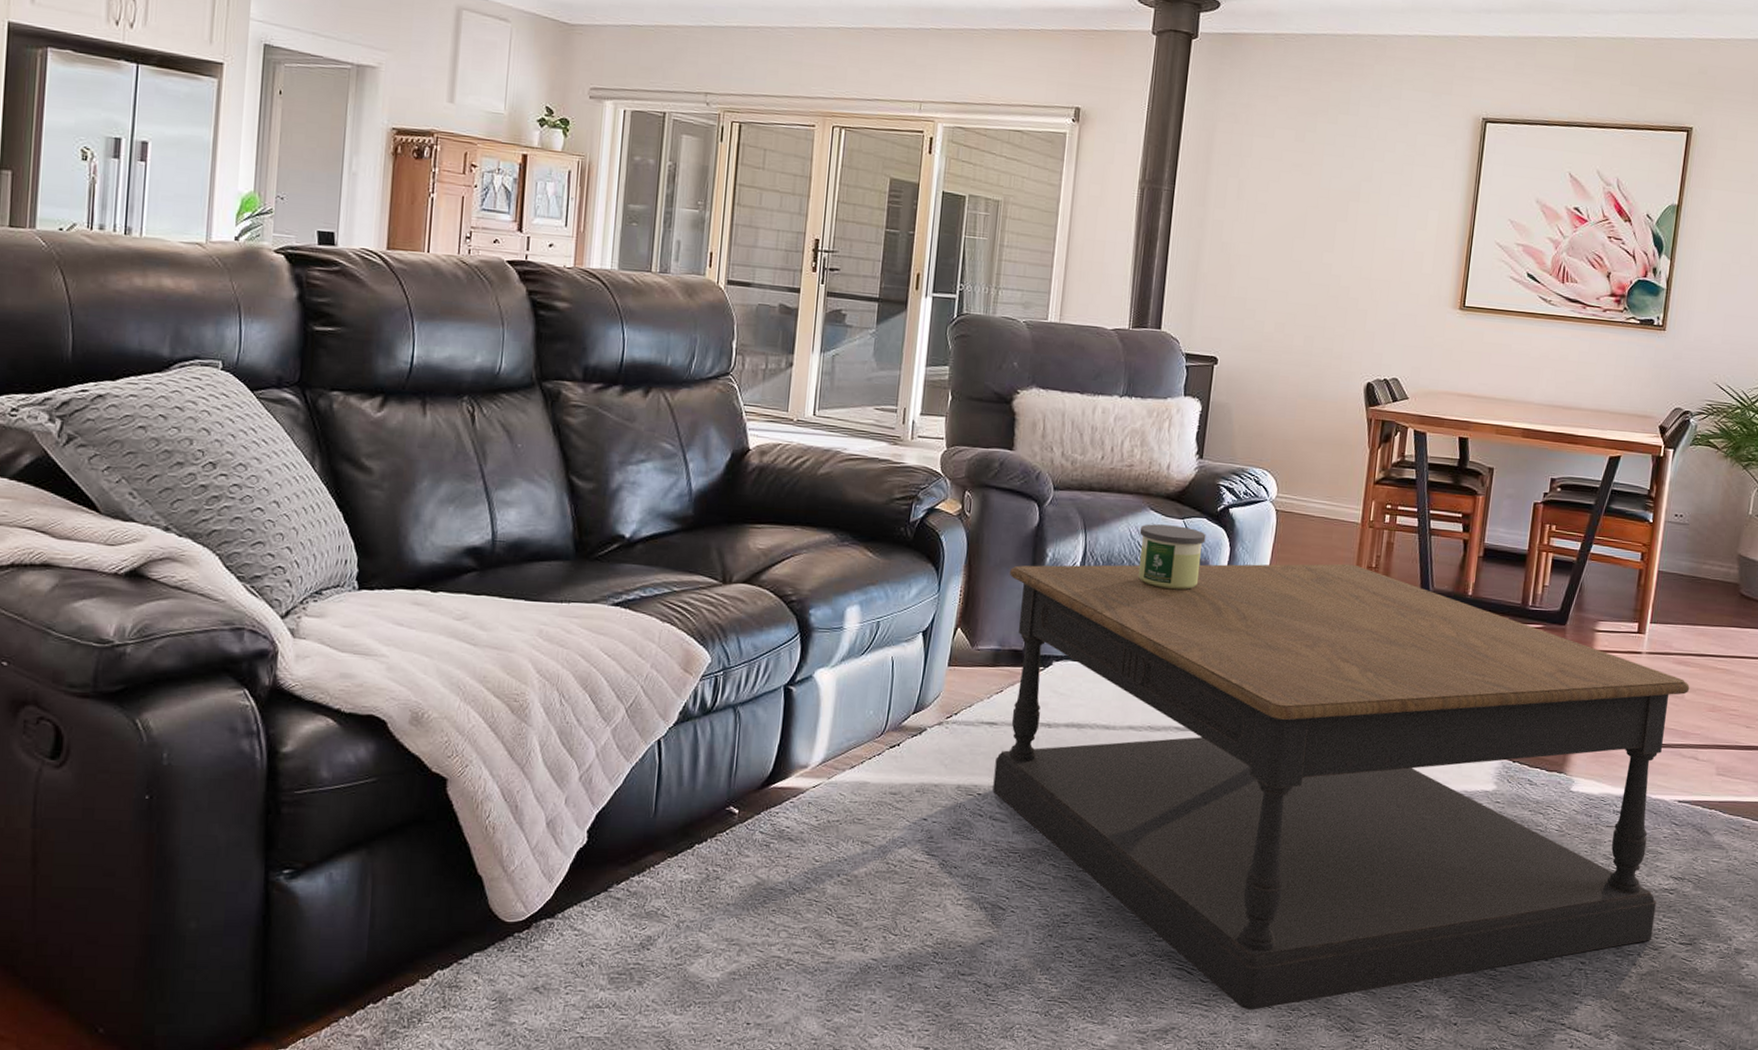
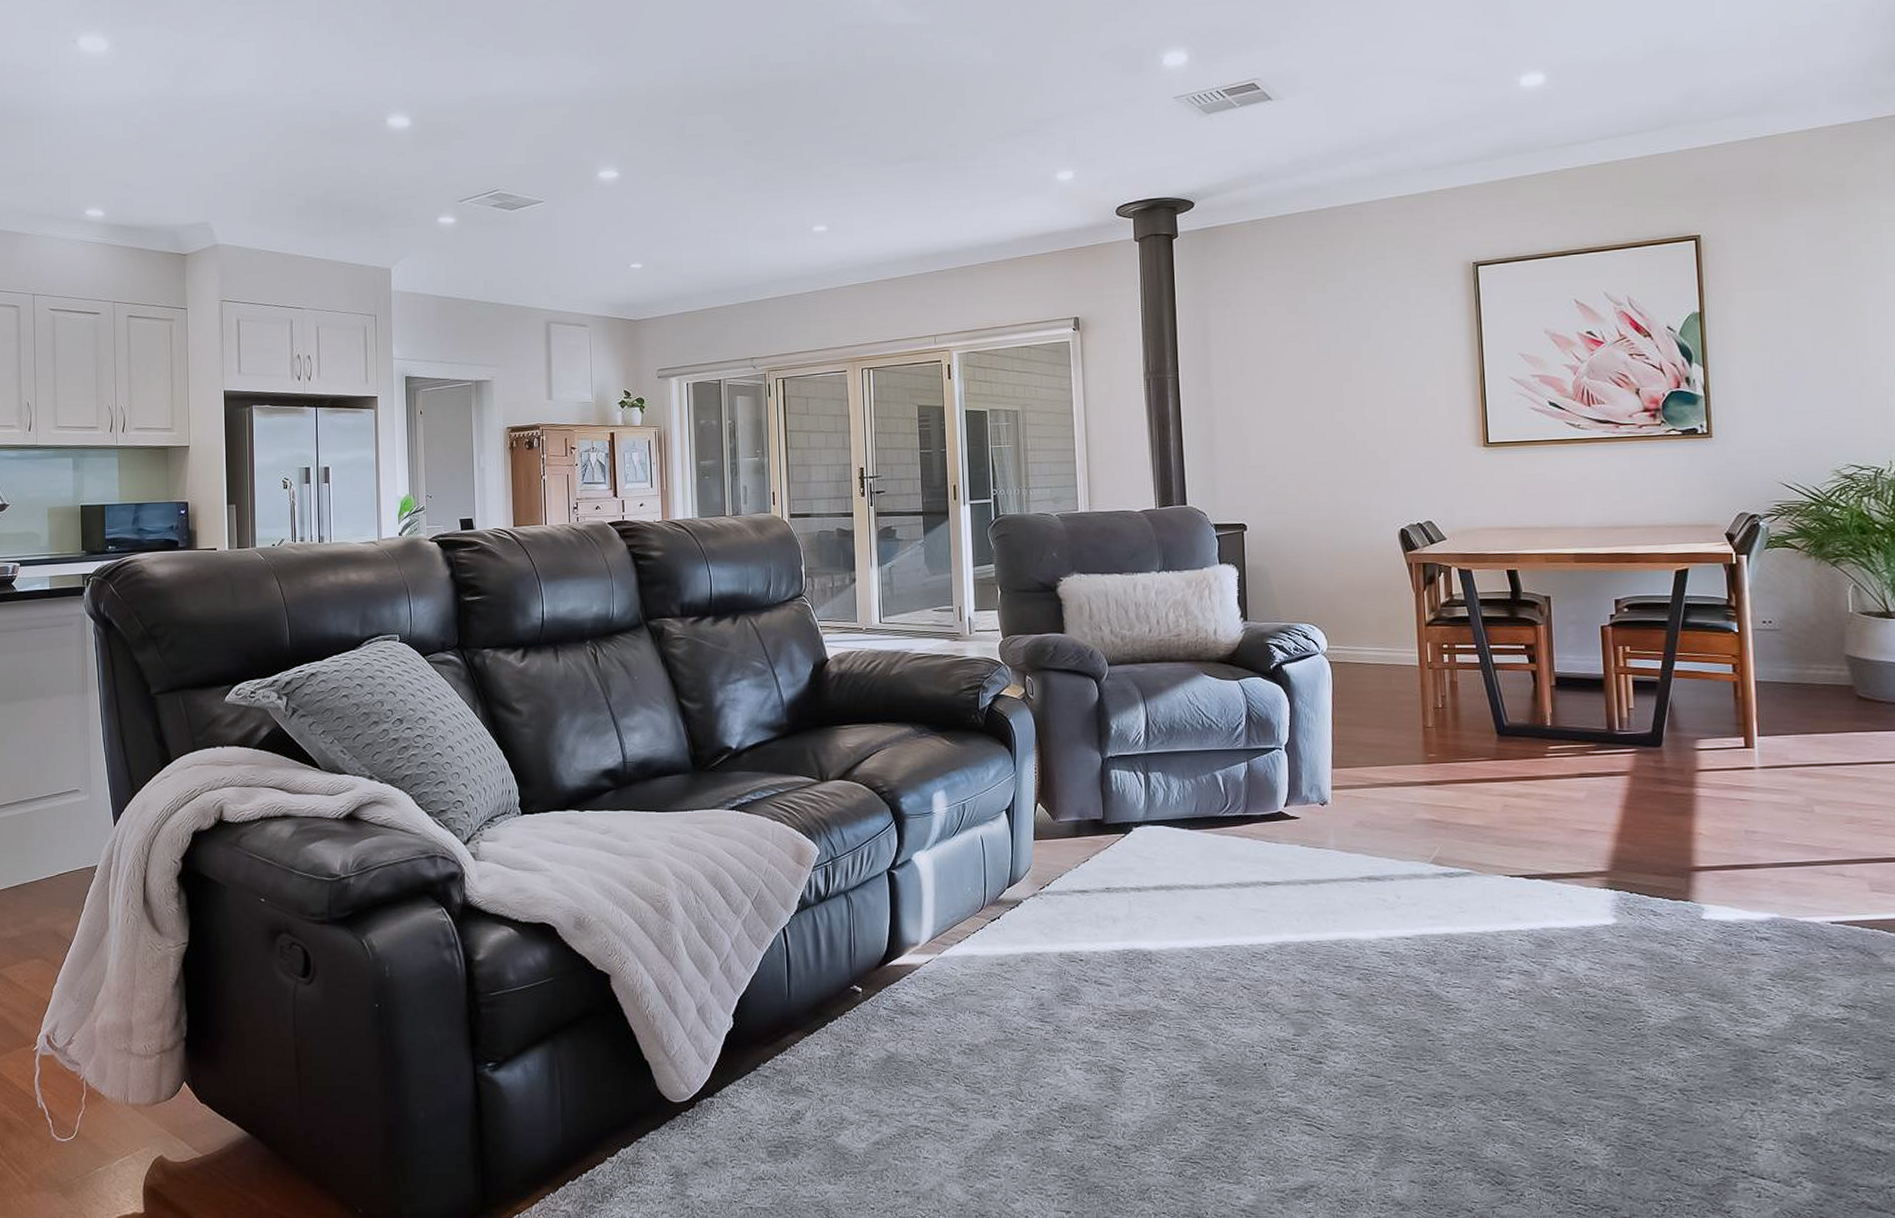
coffee table: present [993,564,1690,1010] -> none [1078,706,1831,1166]
candle: present [1138,524,1206,590] -> none [1197,687,1264,749]

